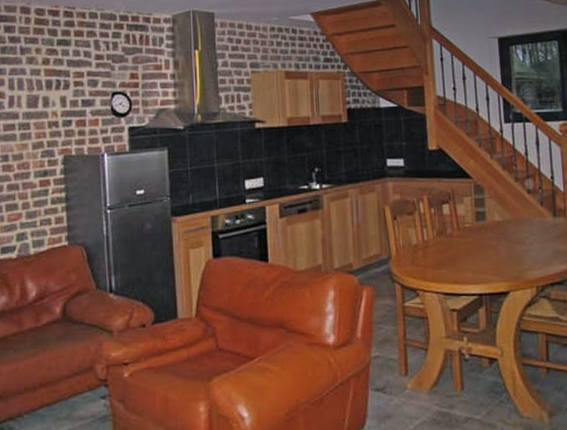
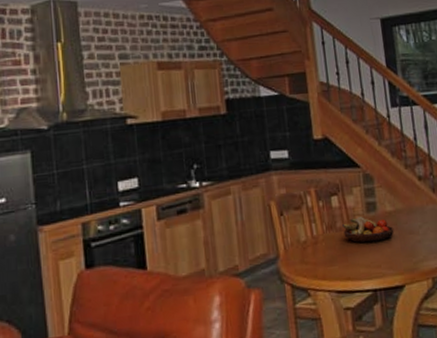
fruit bowl: none [452,225,502,250] -> present [343,216,394,243]

